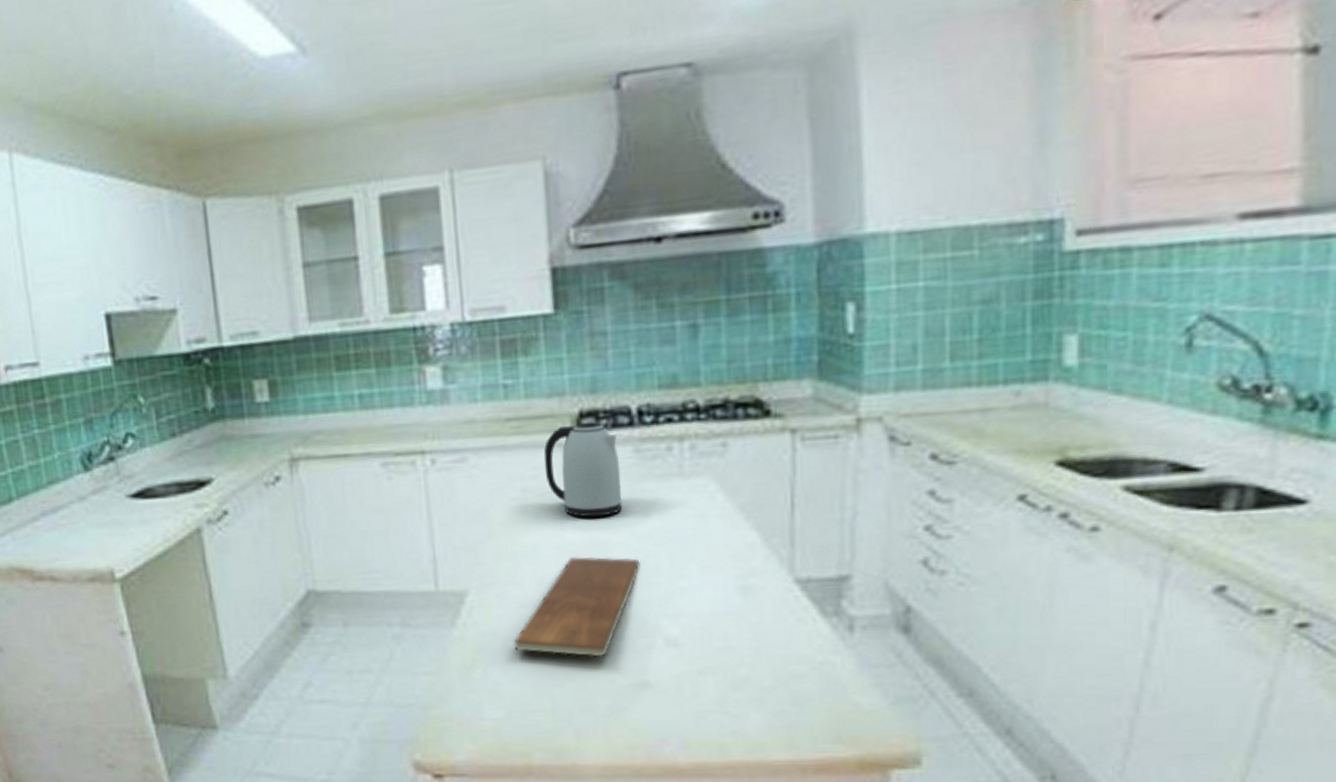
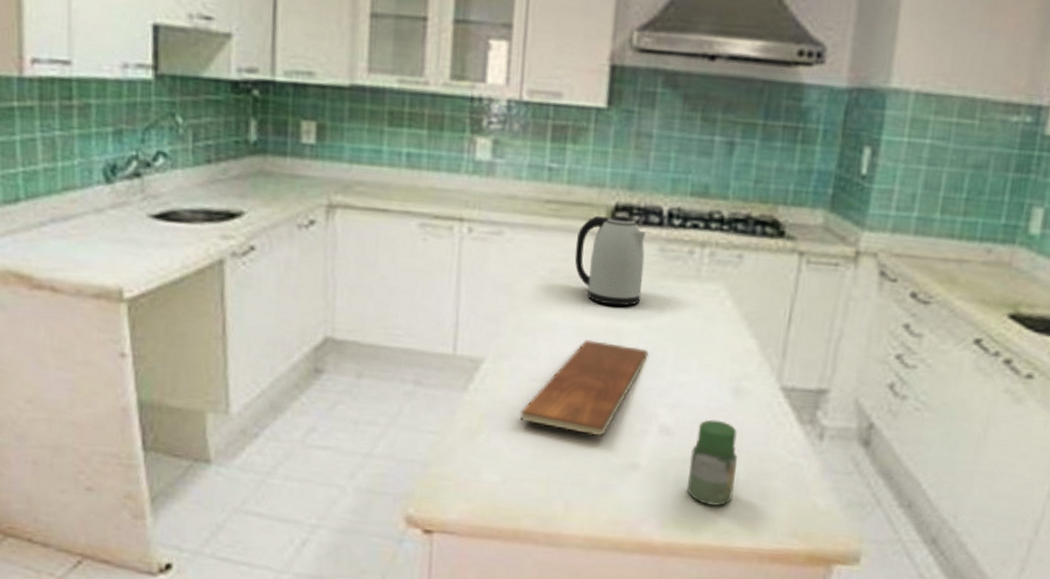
jar: none [704,624,761,719] -> present [687,419,738,507]

